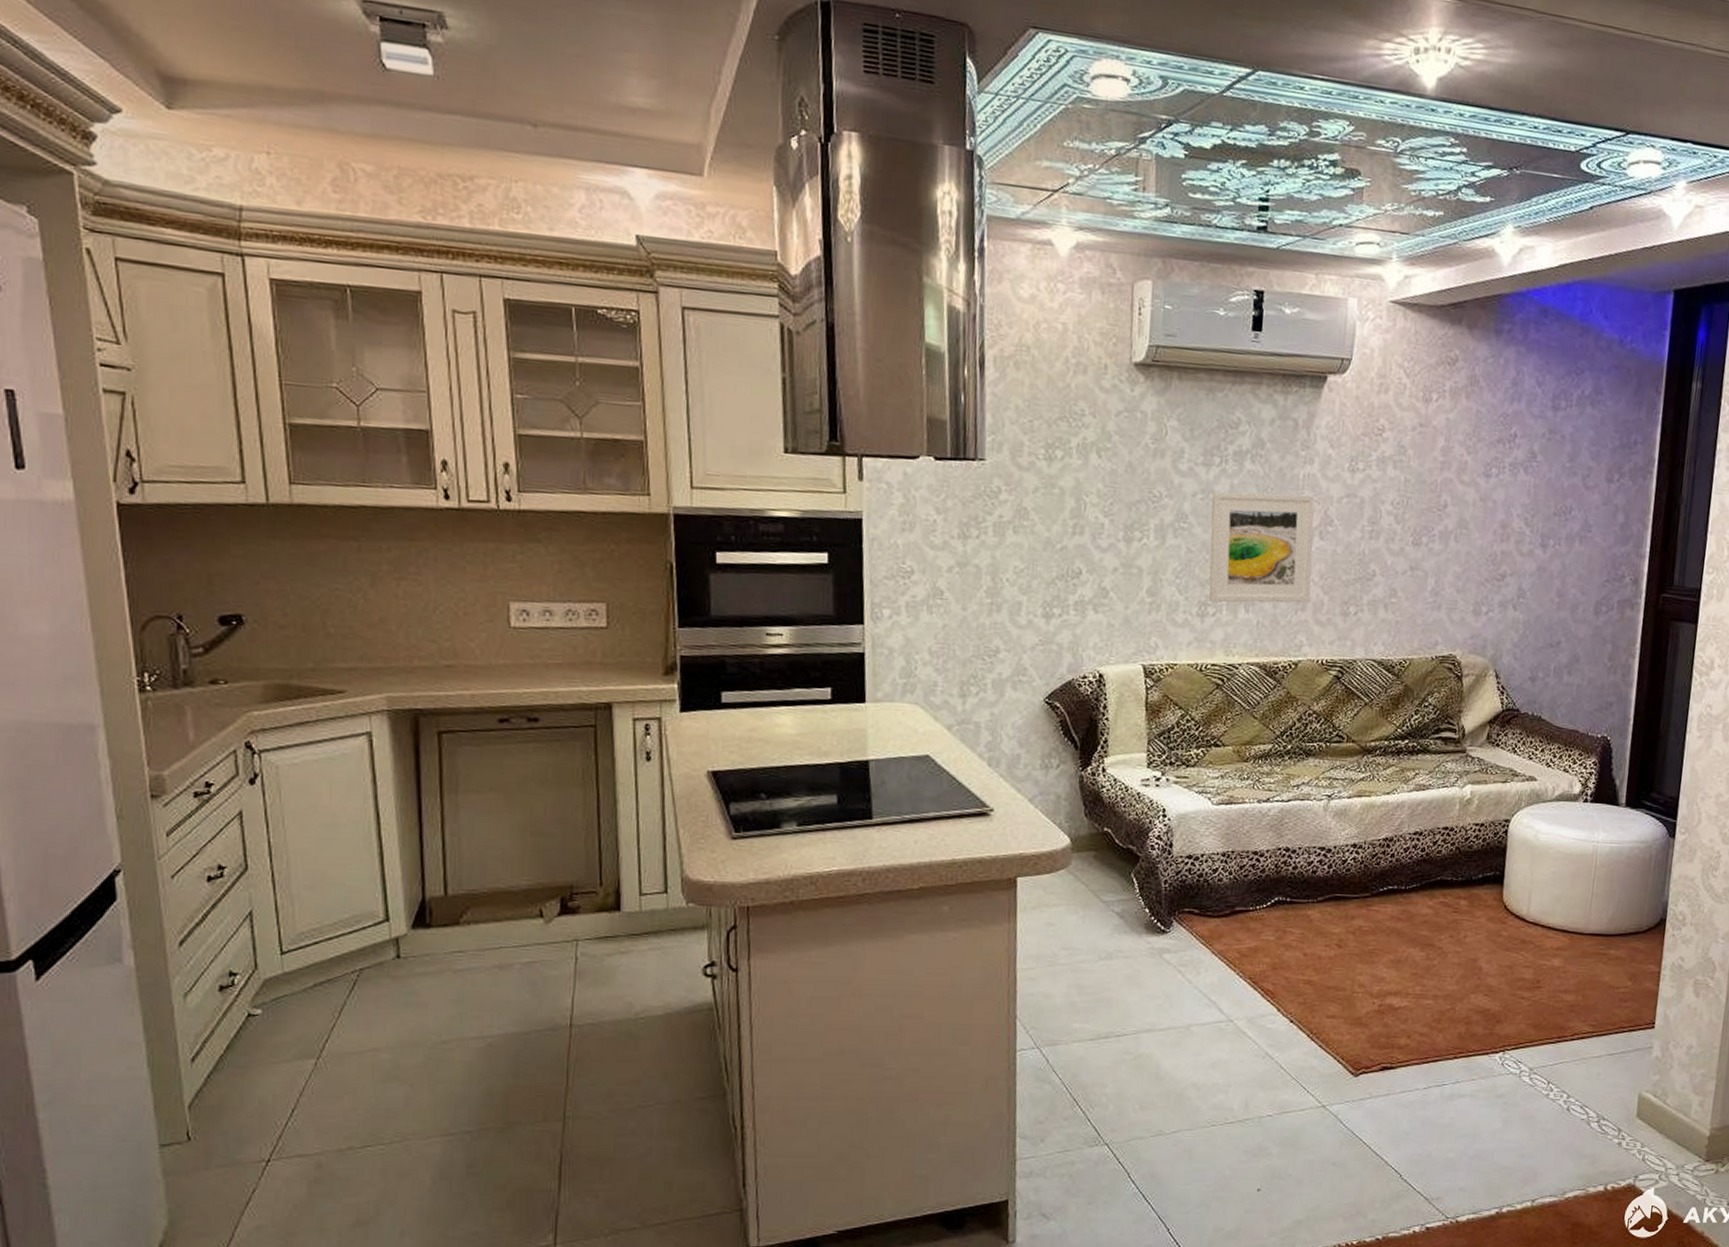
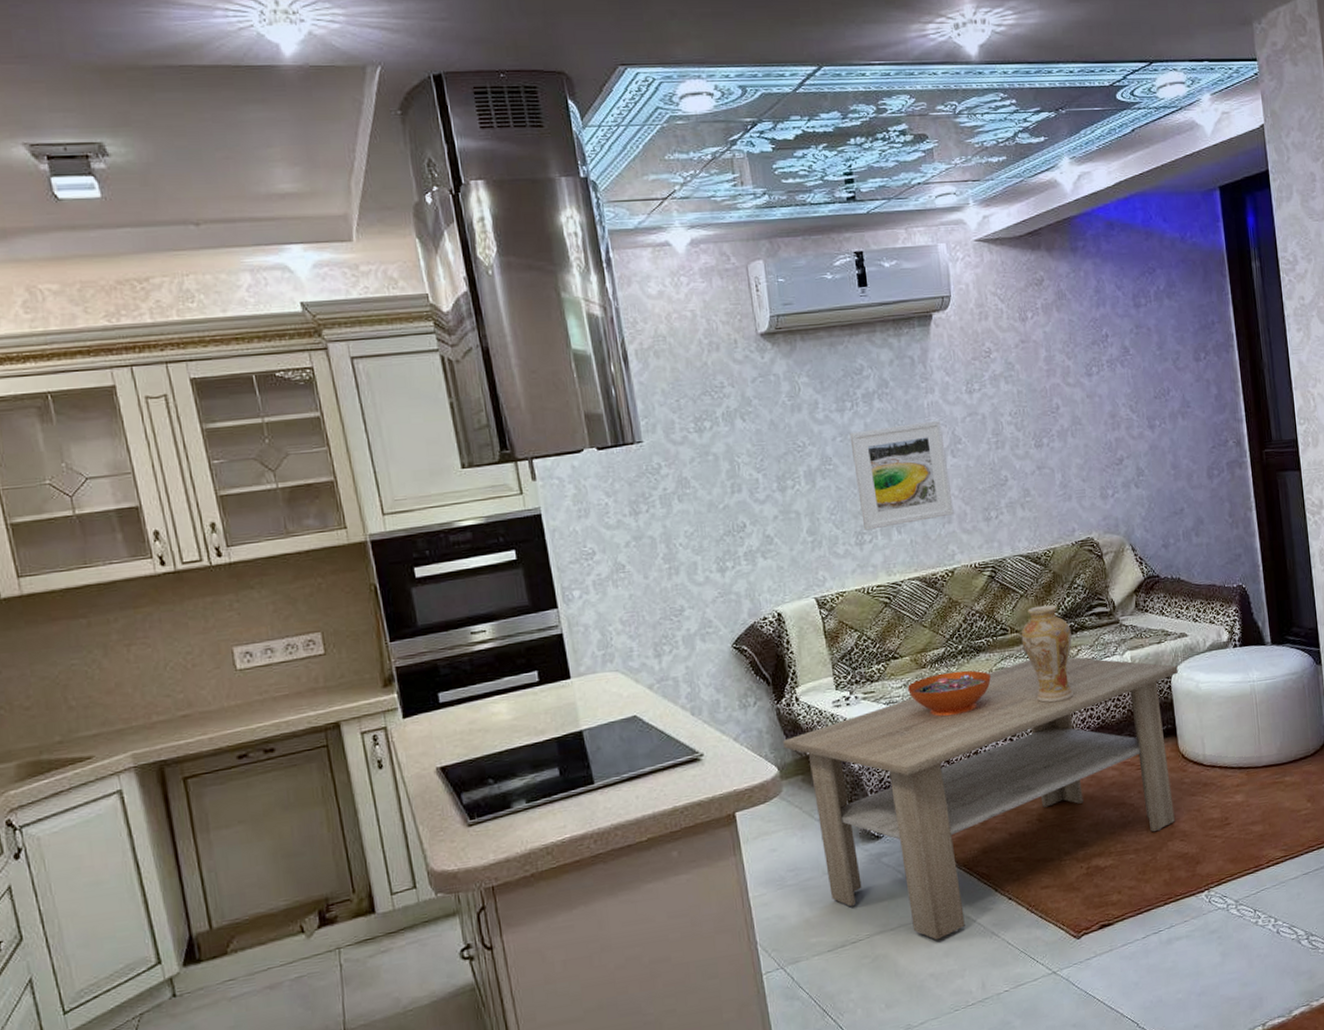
coffee table: none [1080,774,1519,1050] -> present [783,657,1178,940]
decorative bowl: none [1224,771,1316,819] -> present [908,670,991,716]
vase: none [1356,718,1412,825] -> present [1021,604,1073,703]

